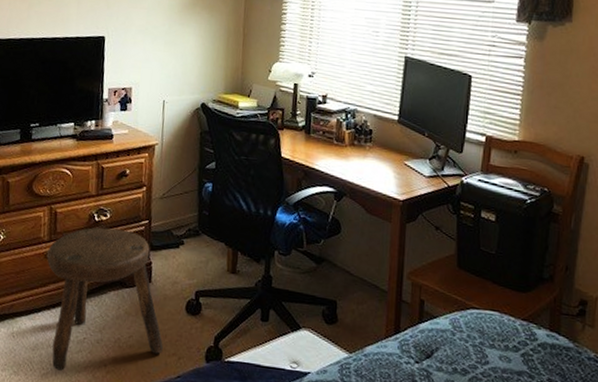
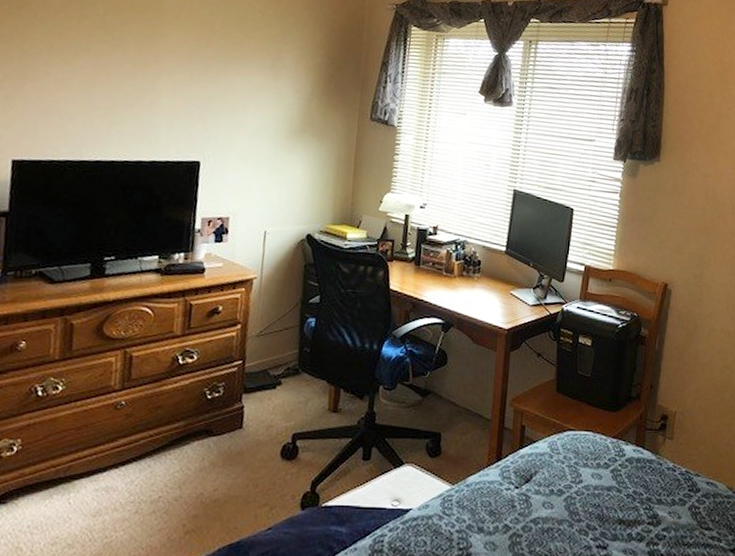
stool: present [47,227,163,371] -> none [117,371,254,537]

